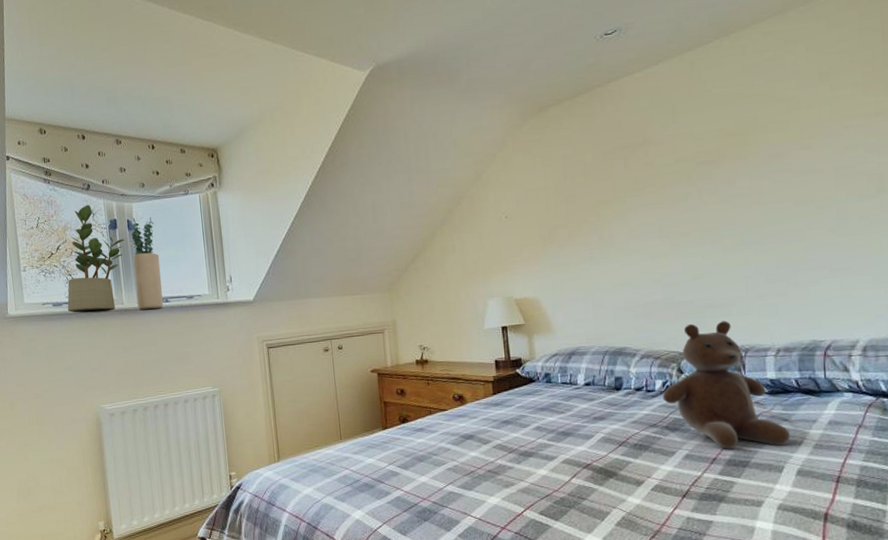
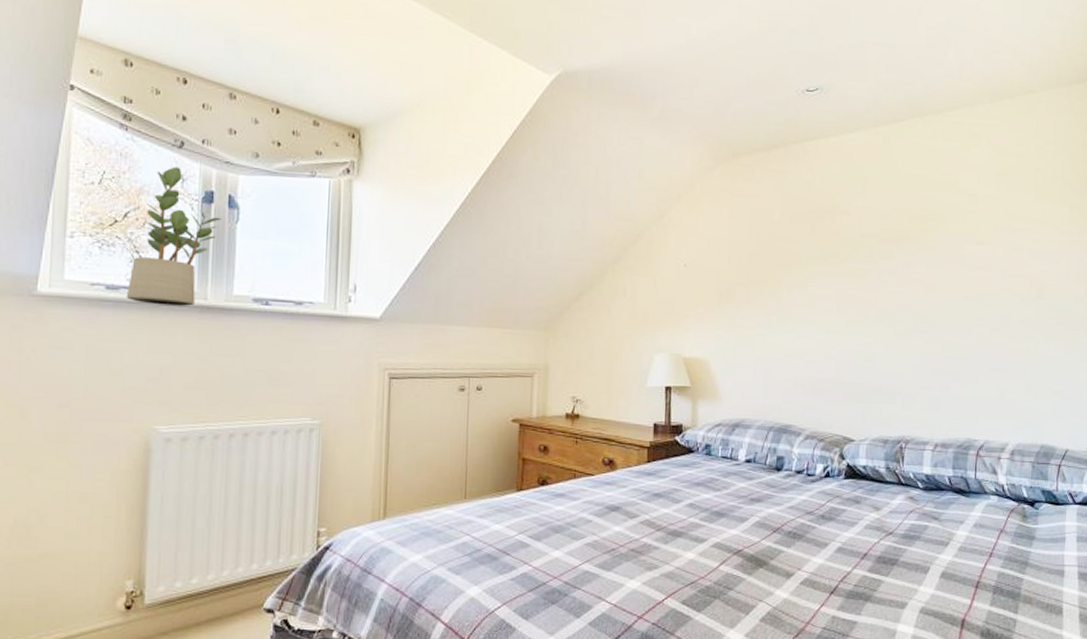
vase: present [132,217,164,312] -> none [226,194,265,314]
teddy bear: present [662,321,791,449] -> none [822,407,939,545]

